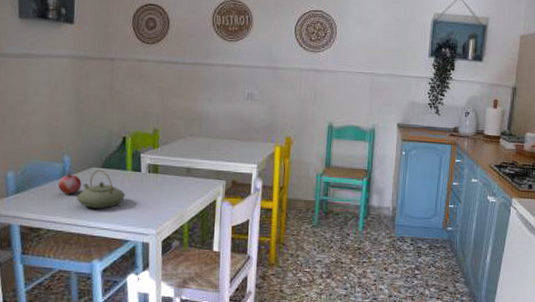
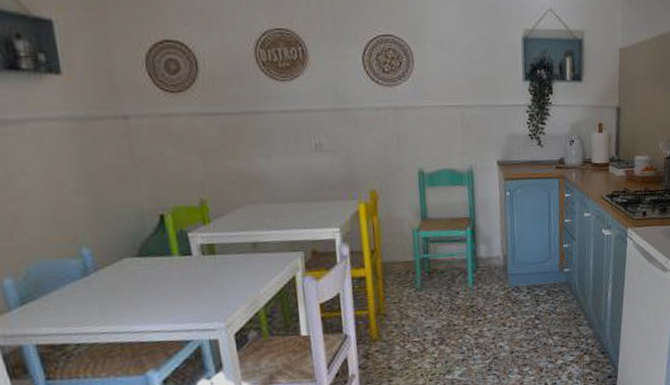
fruit: present [58,172,82,195] -> none [80,268,114,297]
teapot: present [77,169,126,209] -> none [110,259,177,309]

